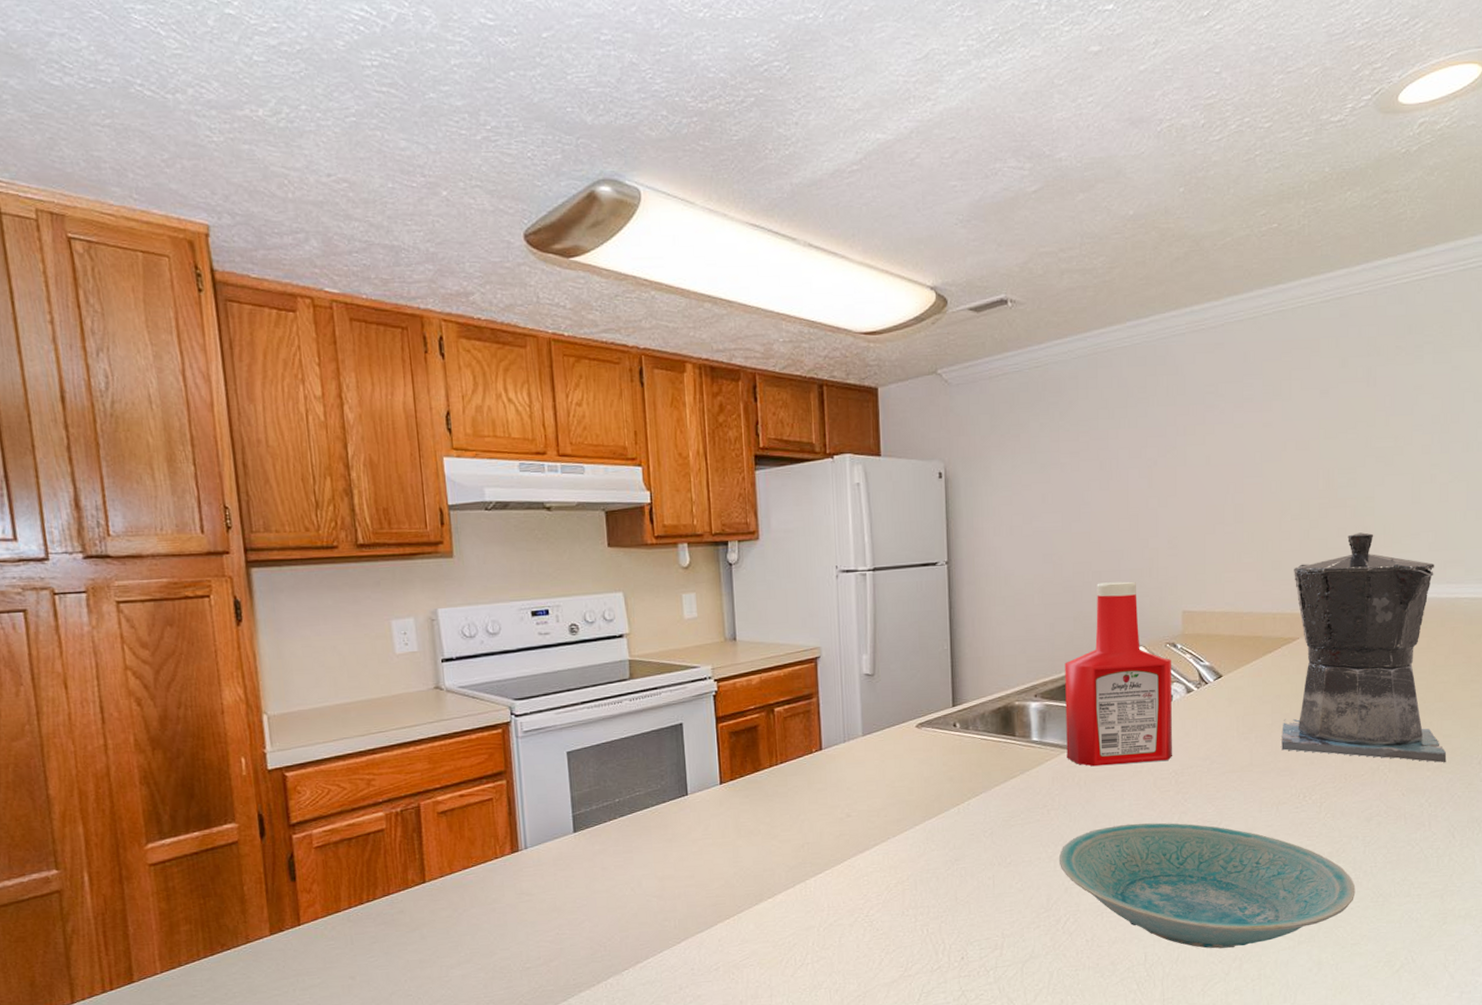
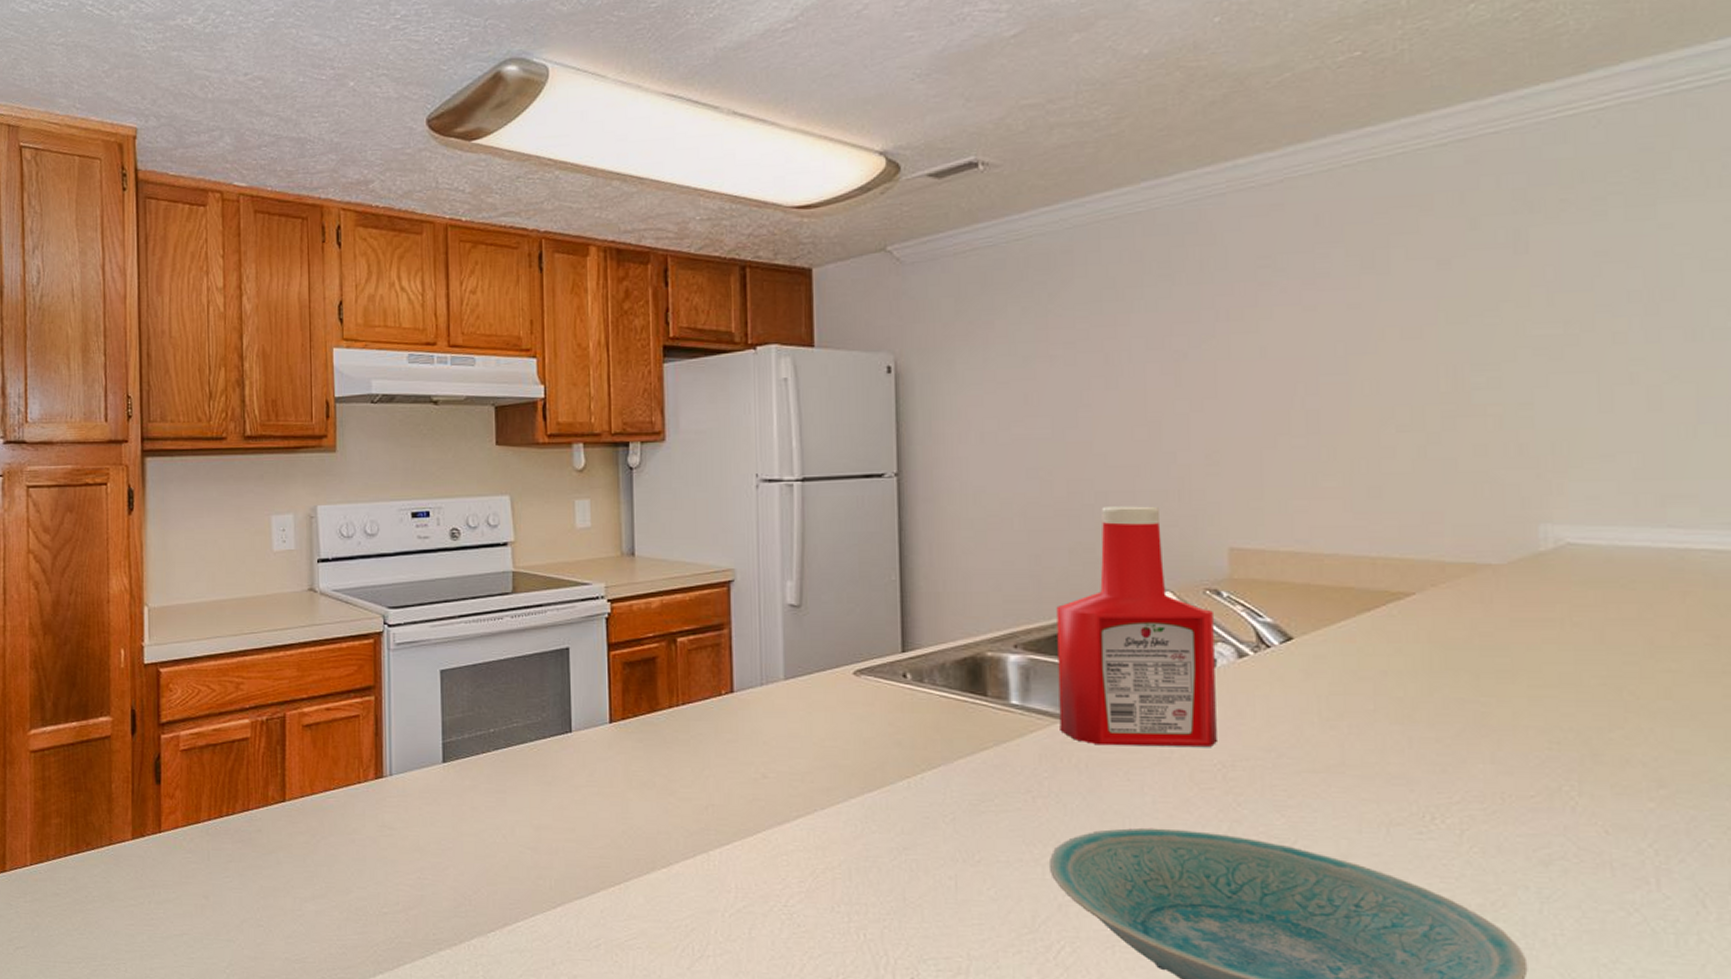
coffee maker: present [1281,532,1447,763] -> none [1391,451,1684,792]

